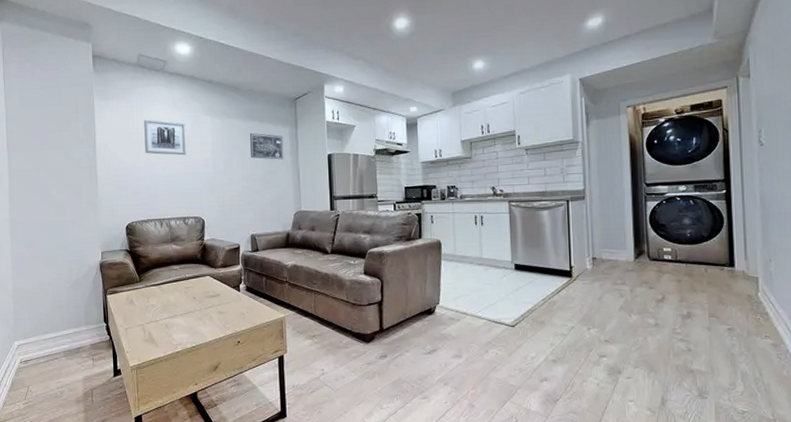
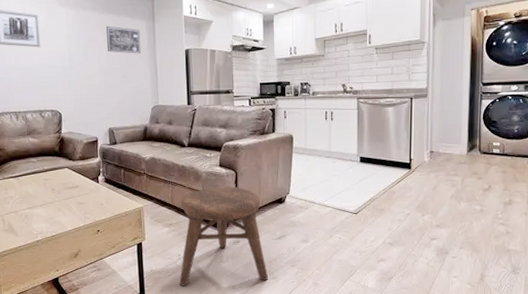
stool: none [323,295,419,404] -> present [179,186,269,286]

